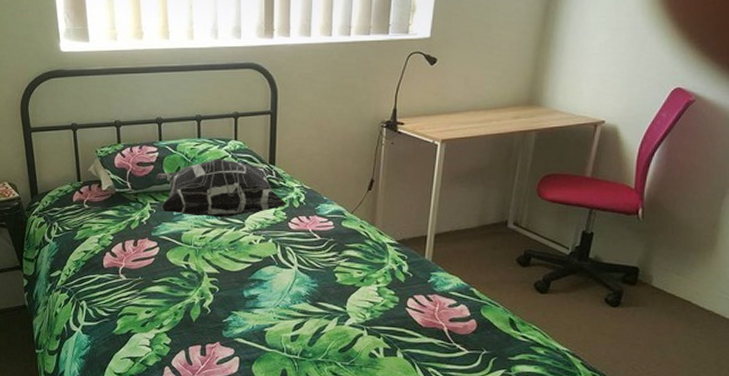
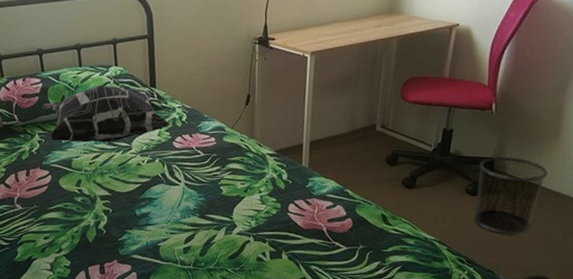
waste bin: none [613,266,700,353] -> present [474,156,548,234]

